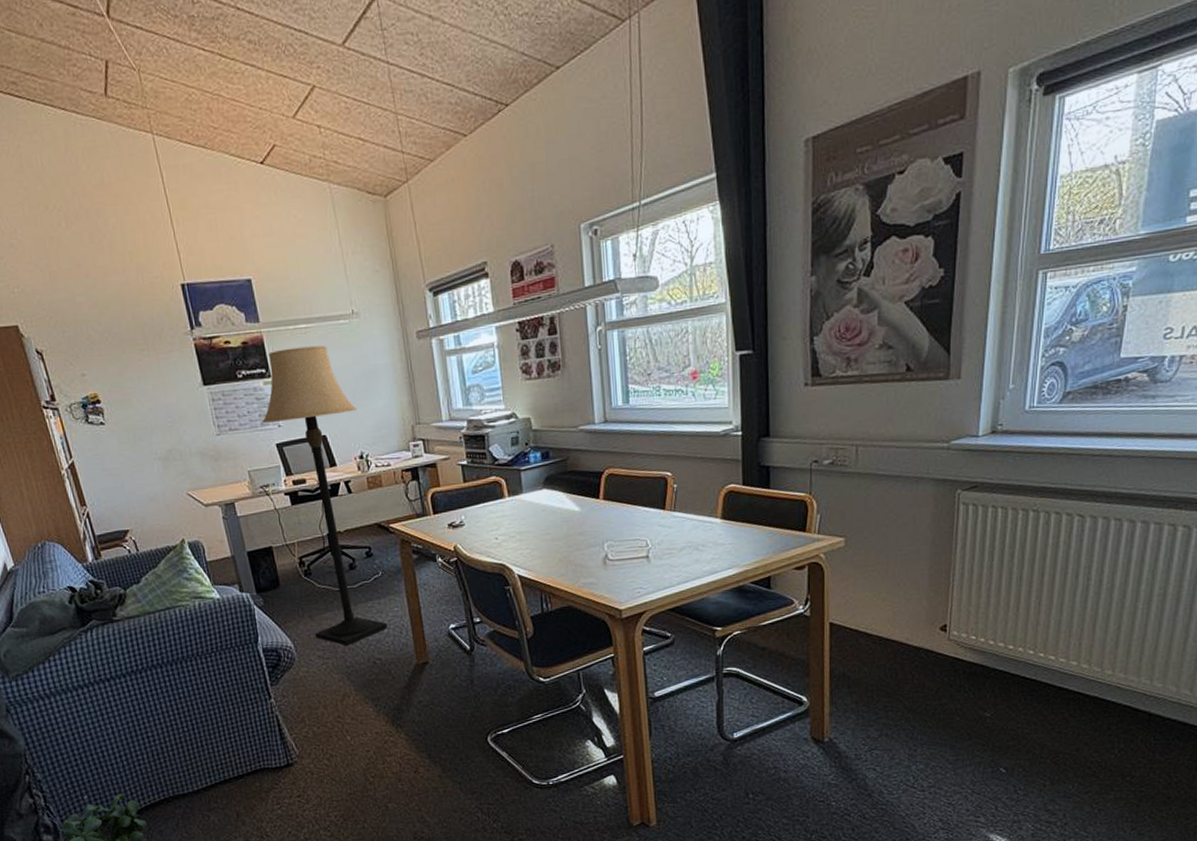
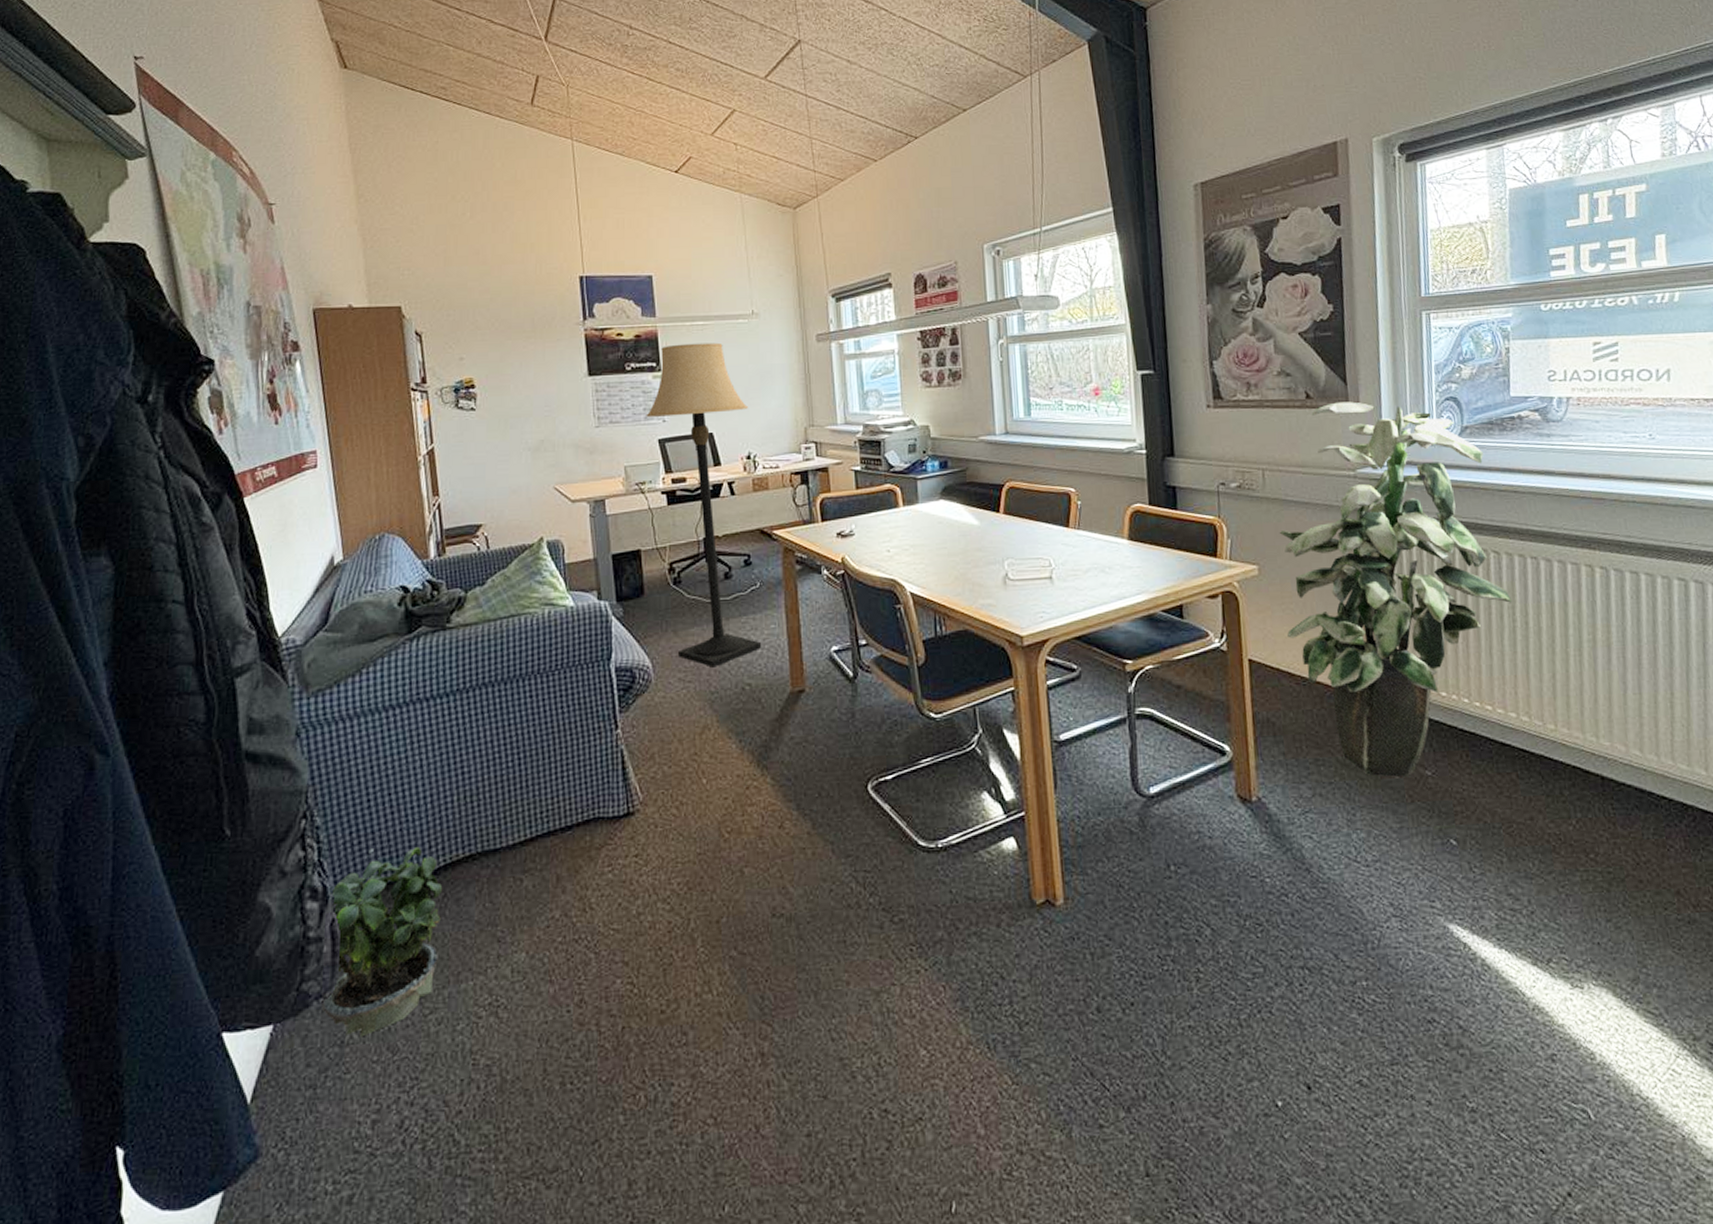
indoor plant: none [868,372,1090,719] -> present [1279,402,1513,778]

